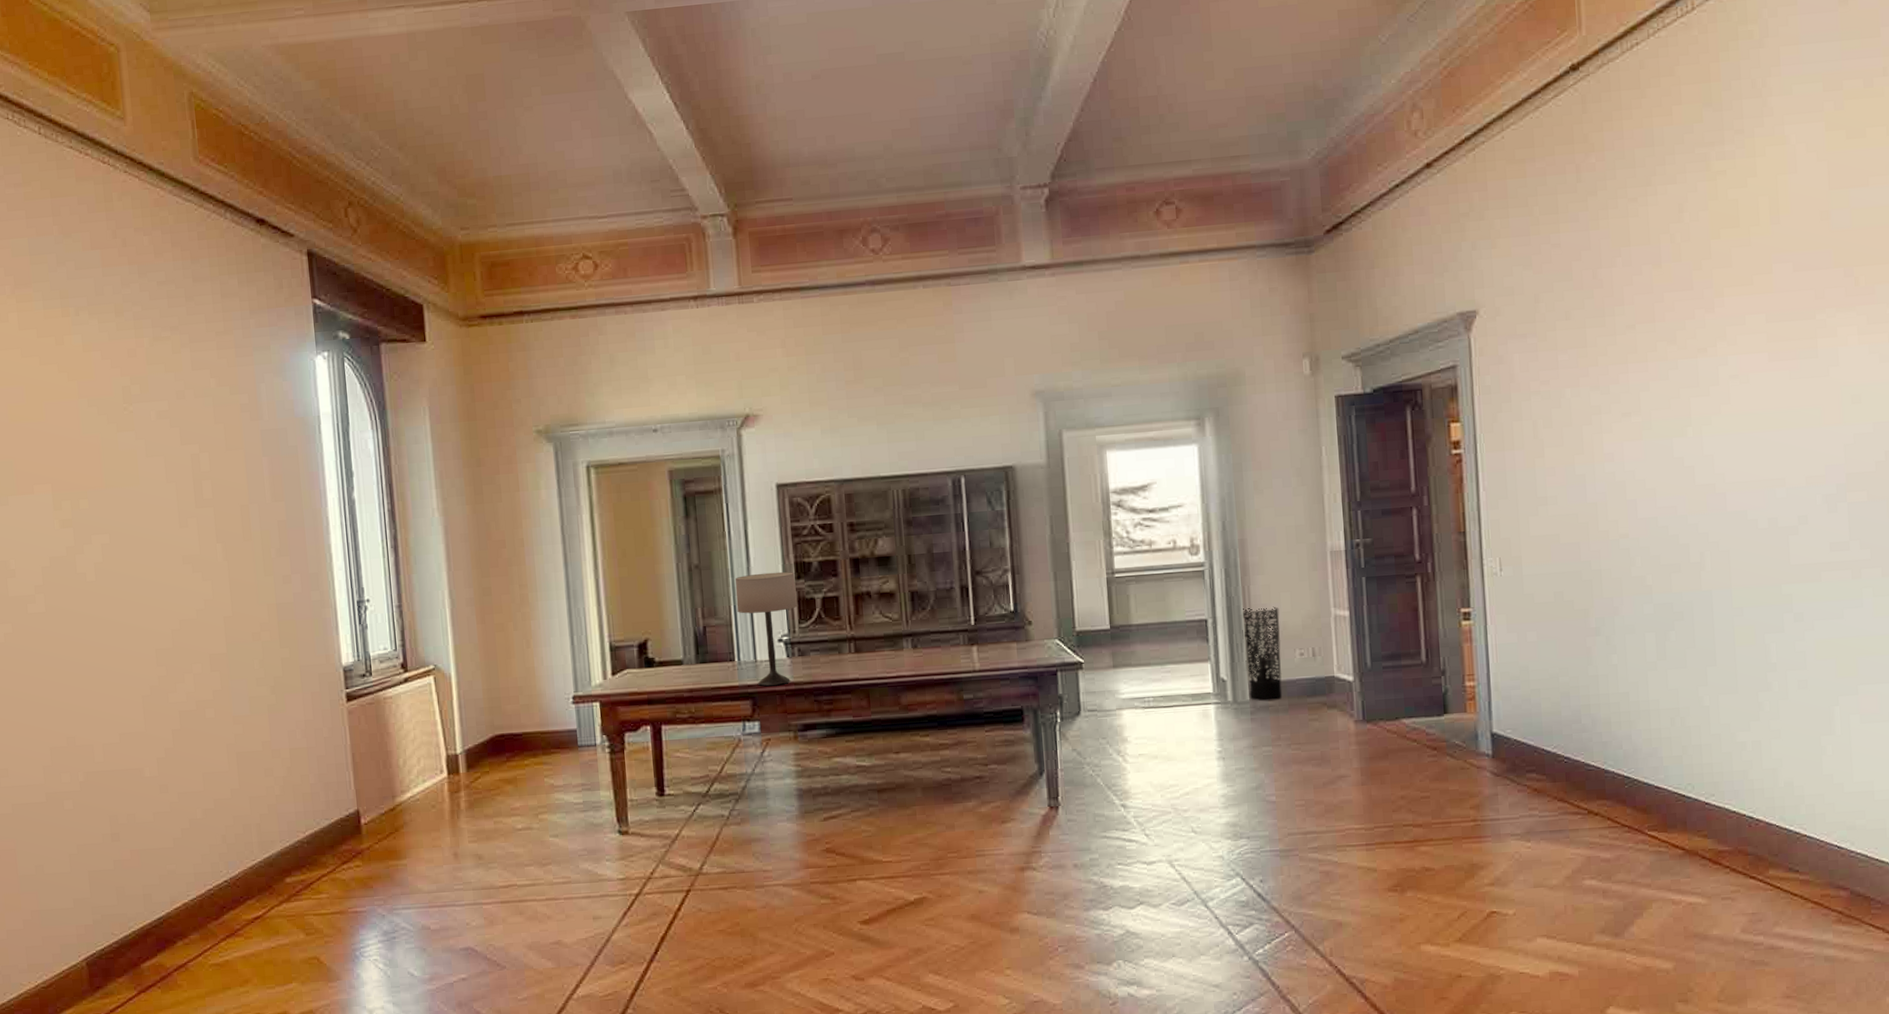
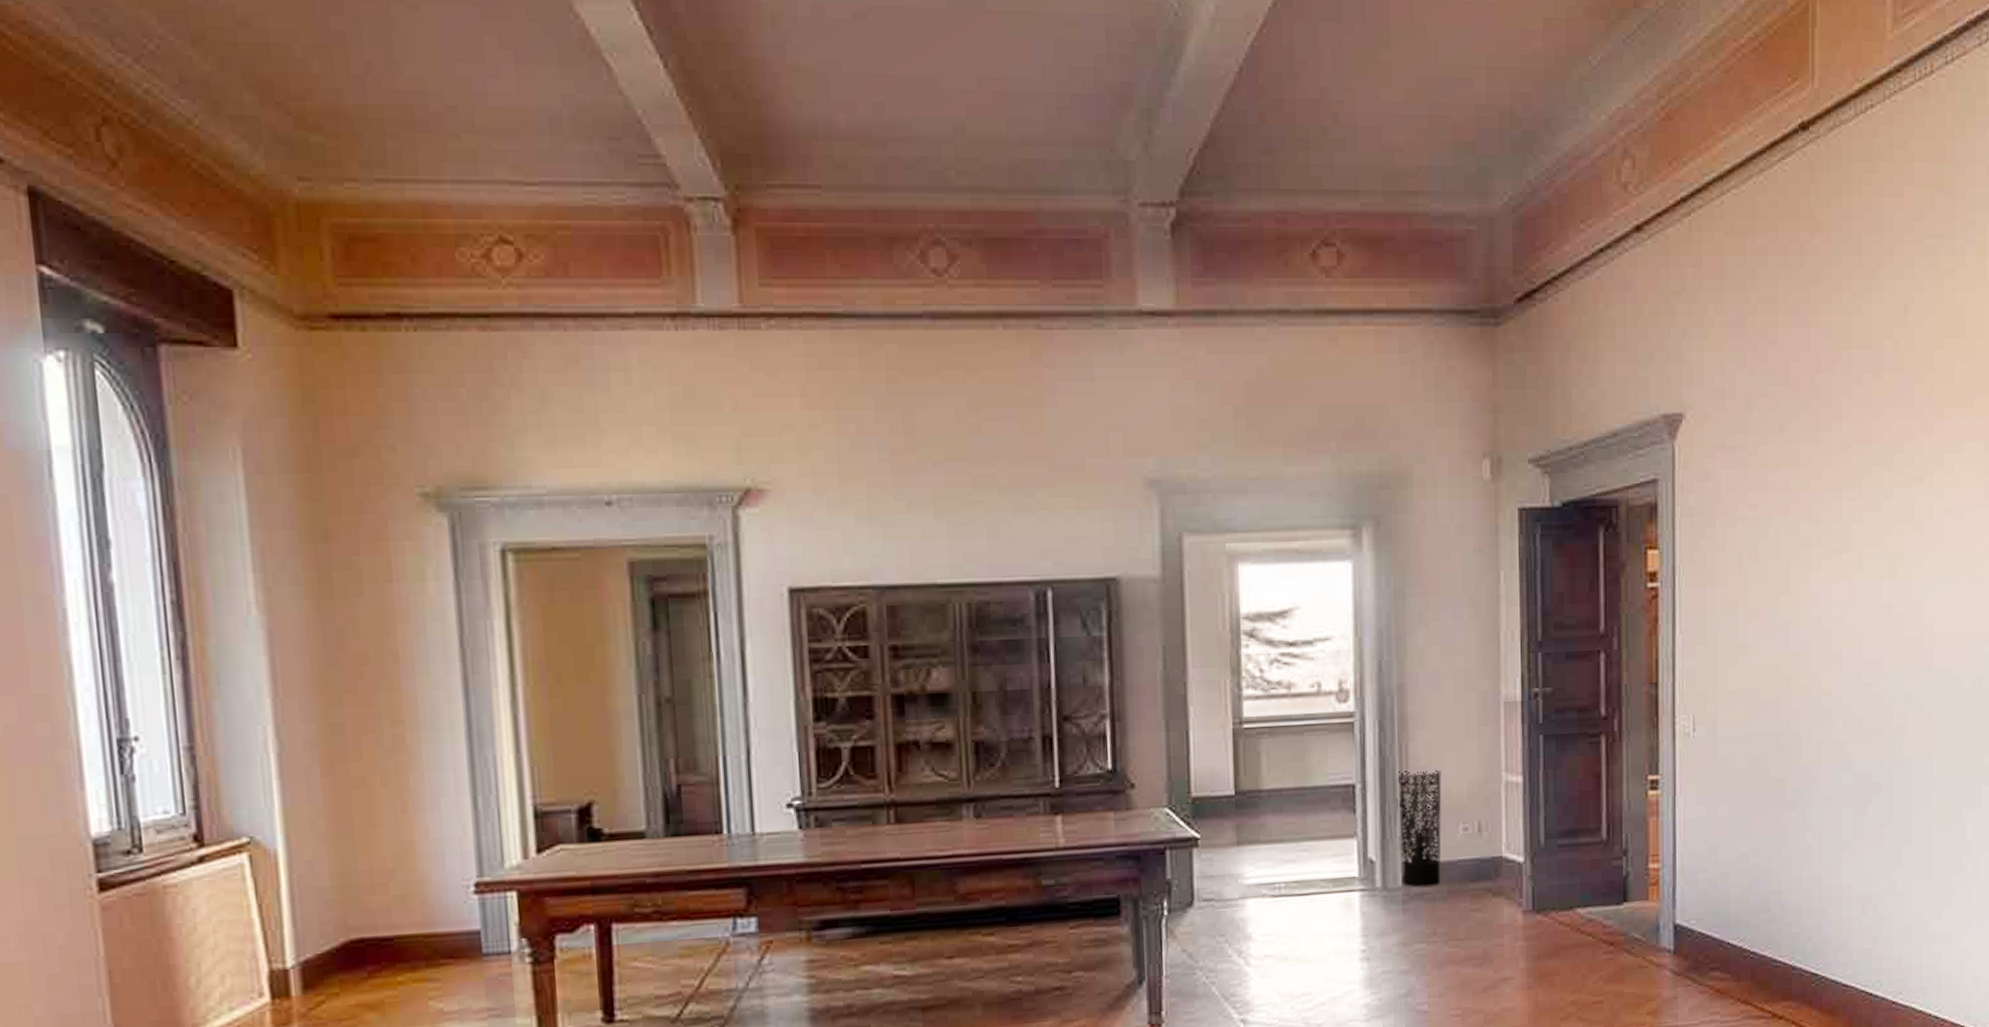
table lamp: present [735,571,798,687] -> none [725,710,817,869]

